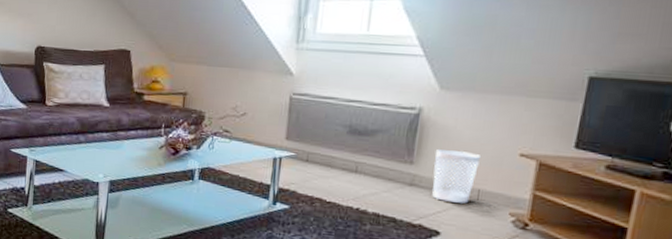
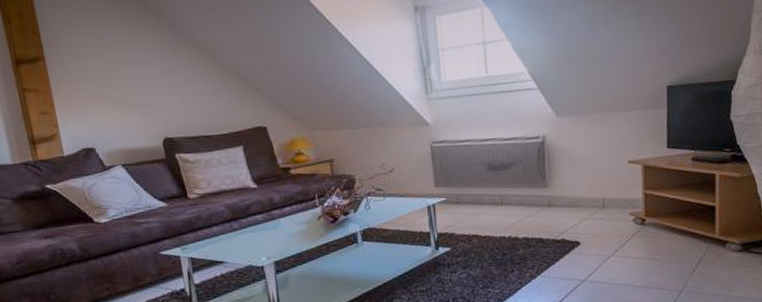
wastebasket: present [432,149,480,203] -> none [563,167,599,215]

